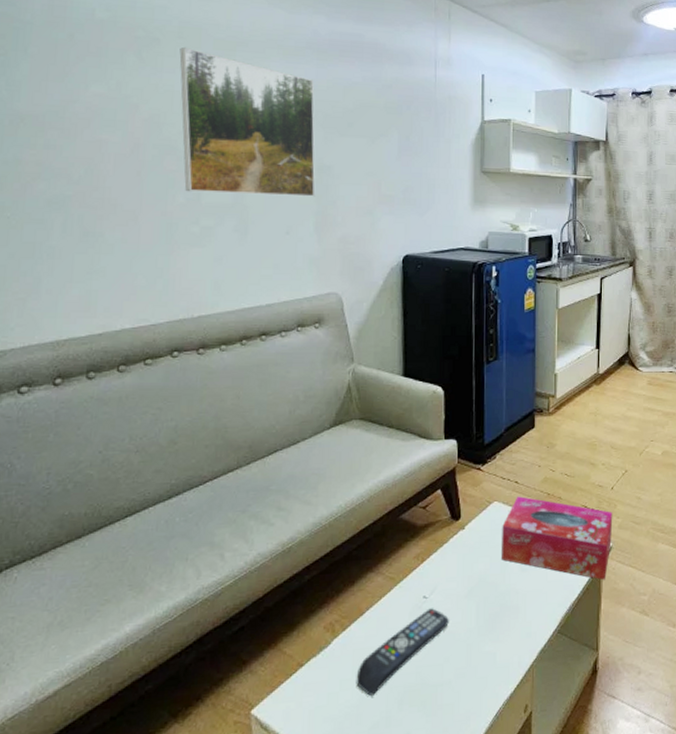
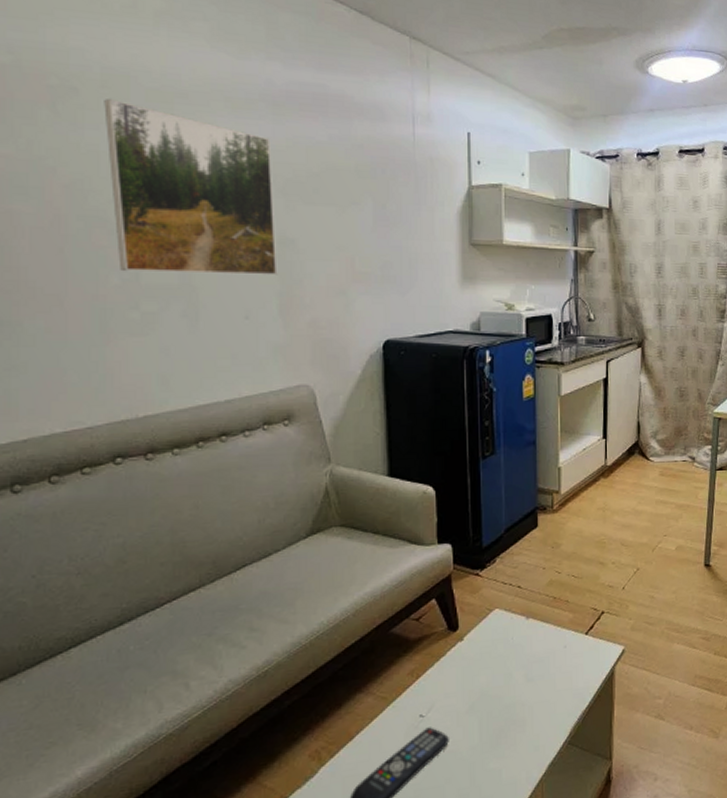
tissue box: present [502,496,613,581] -> none [505,601,625,686]

